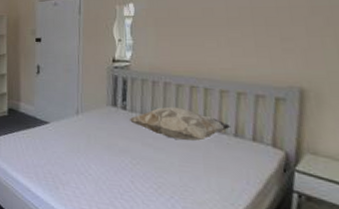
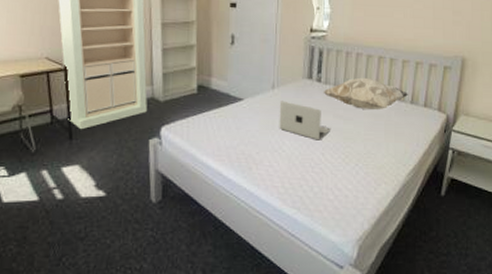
laptop: none [84,126,139,168] -> present [279,101,330,140]

